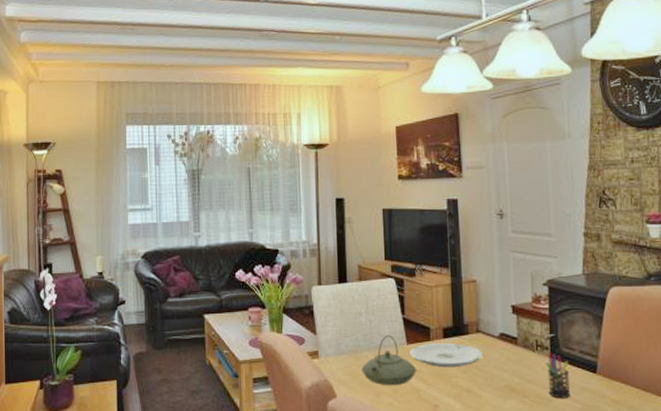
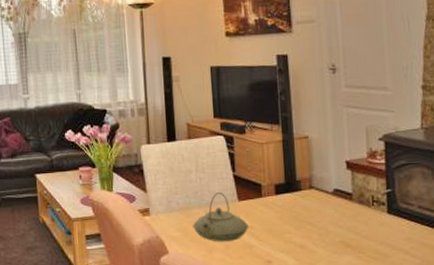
plate: present [410,342,484,368] -> none [241,199,317,224]
pen holder: present [546,351,571,399] -> none [383,206,410,254]

